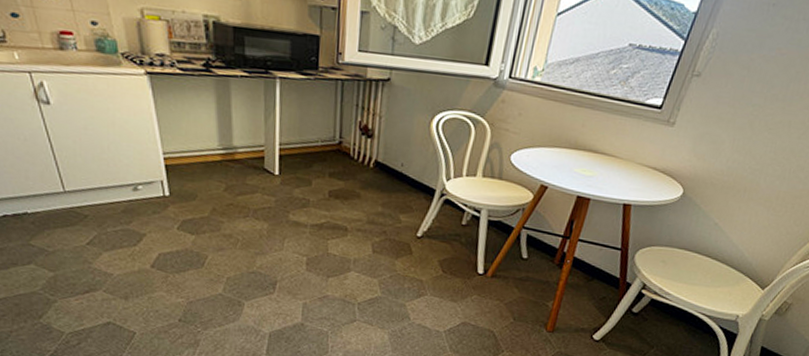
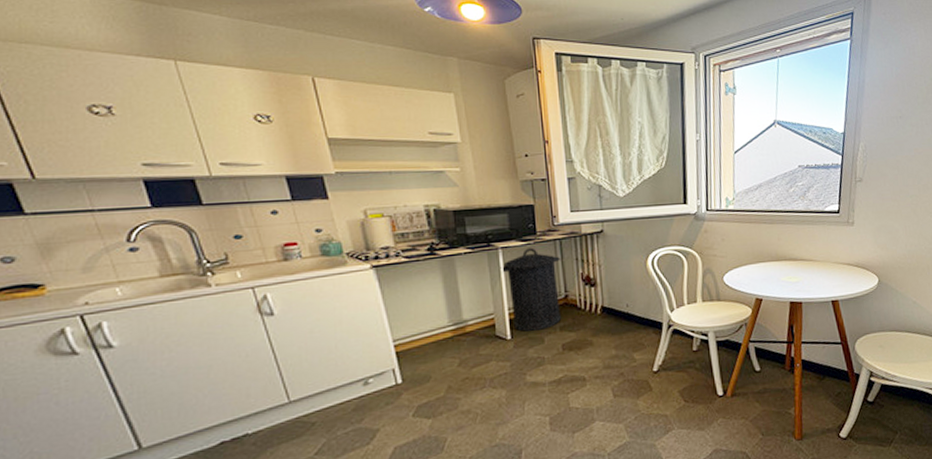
trash can: none [276,83,341,172] -> present [500,247,562,332]

